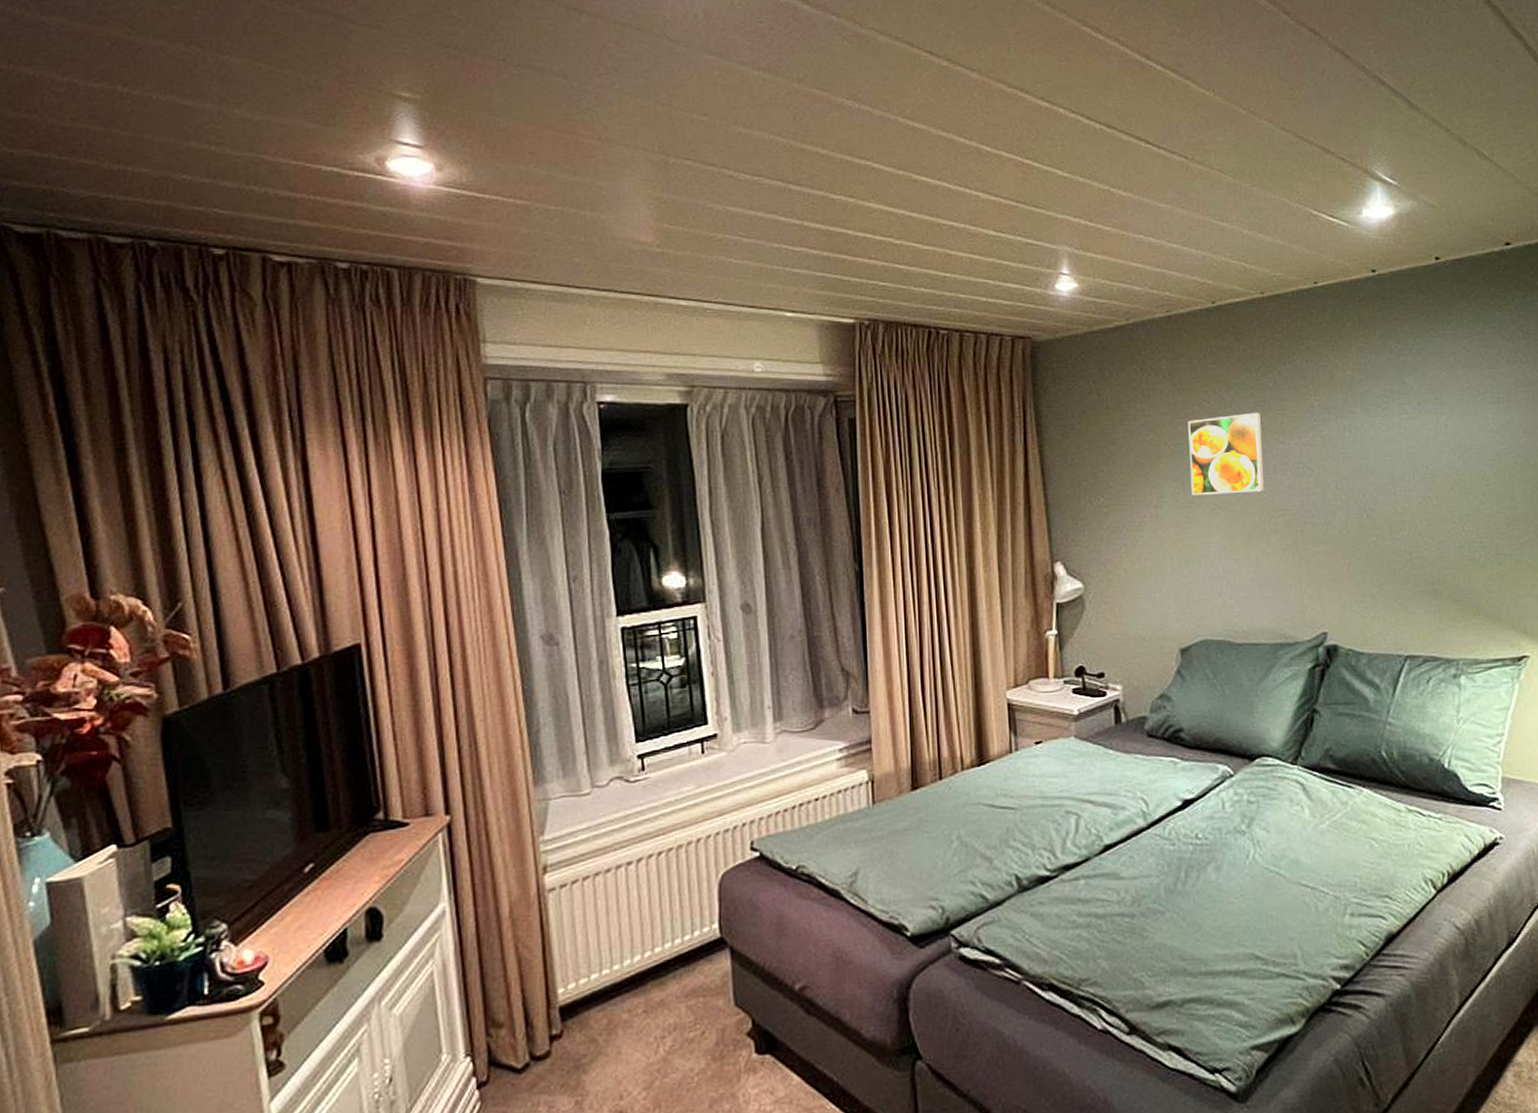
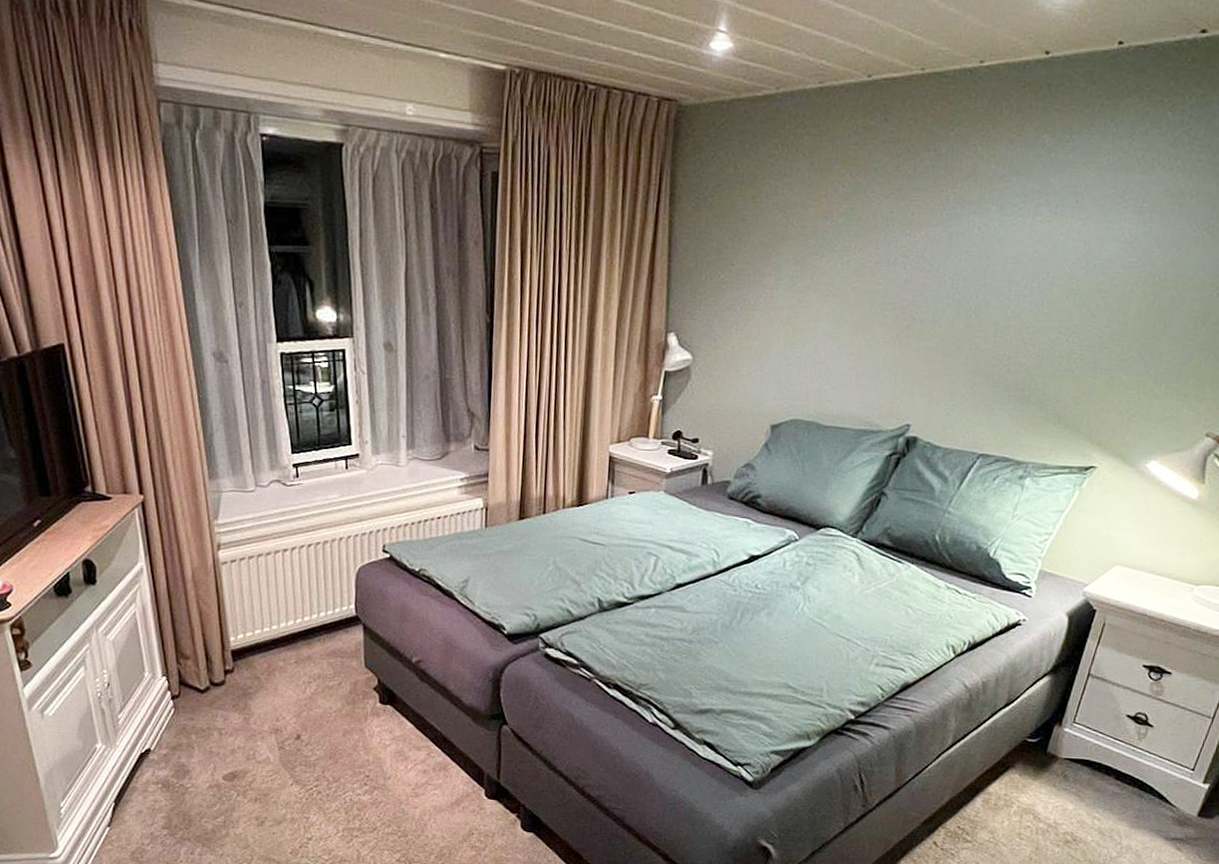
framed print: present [1187,412,1265,495] -> none [809,200,894,283]

